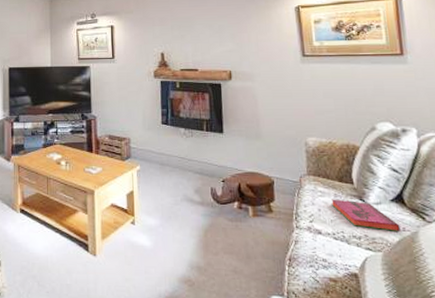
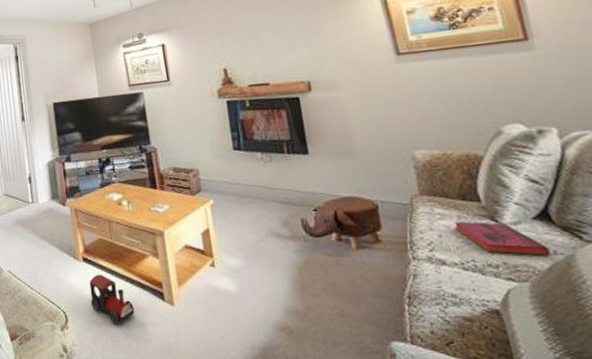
toy train: none [23,224,61,270] -> present [89,274,135,324]

